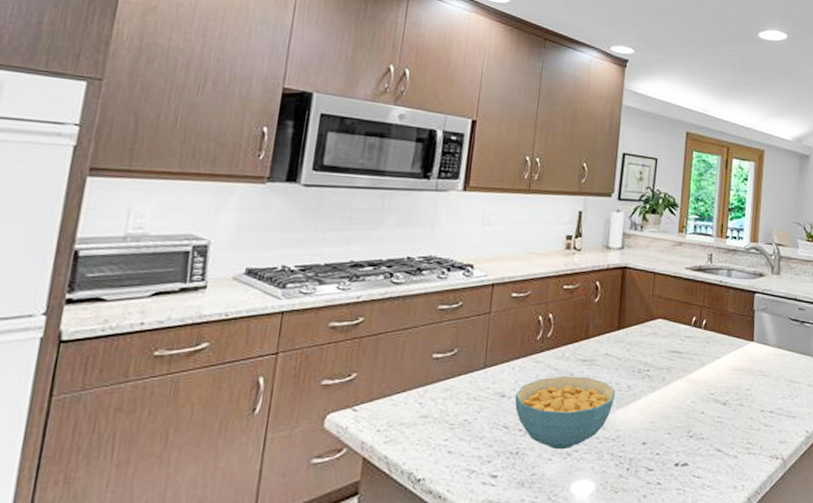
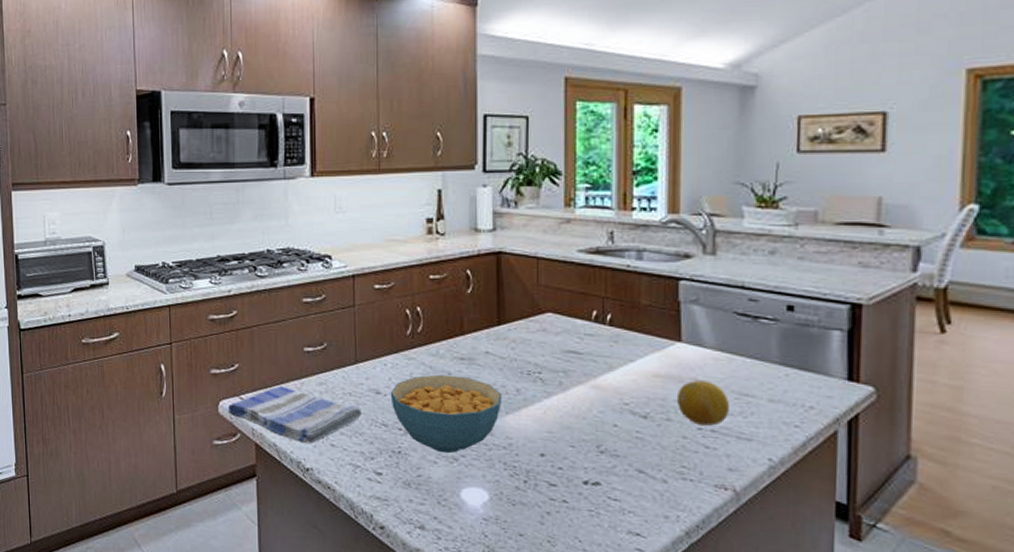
dish towel: none [335,394,484,453] -> present [227,385,361,444]
fruit: none [748,372,783,408] -> present [677,380,730,426]

